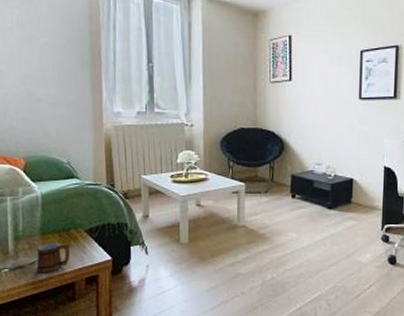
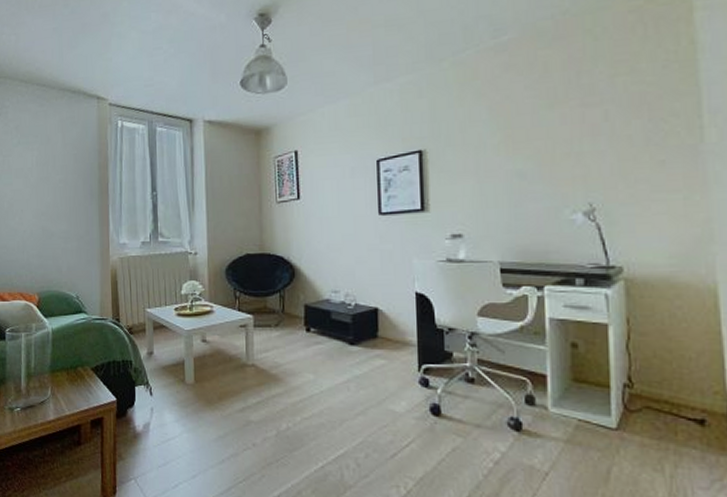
mug: present [36,242,70,273] -> none [45,381,77,414]

